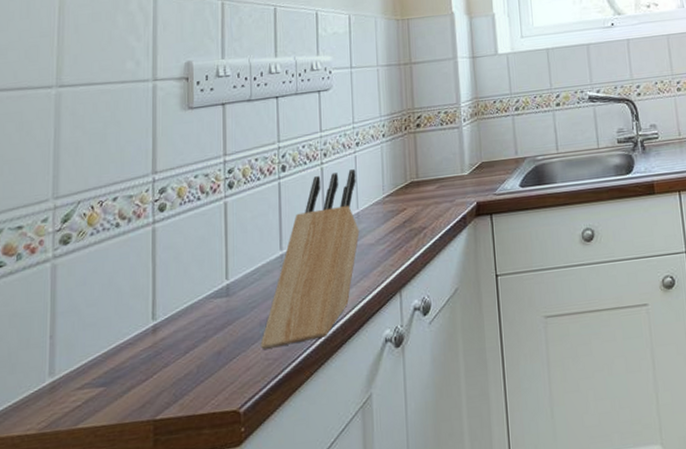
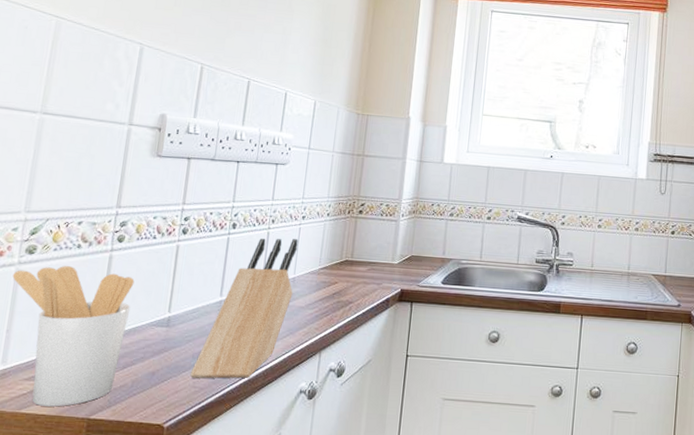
utensil holder: none [48,247,184,416] -> present [12,266,135,407]

